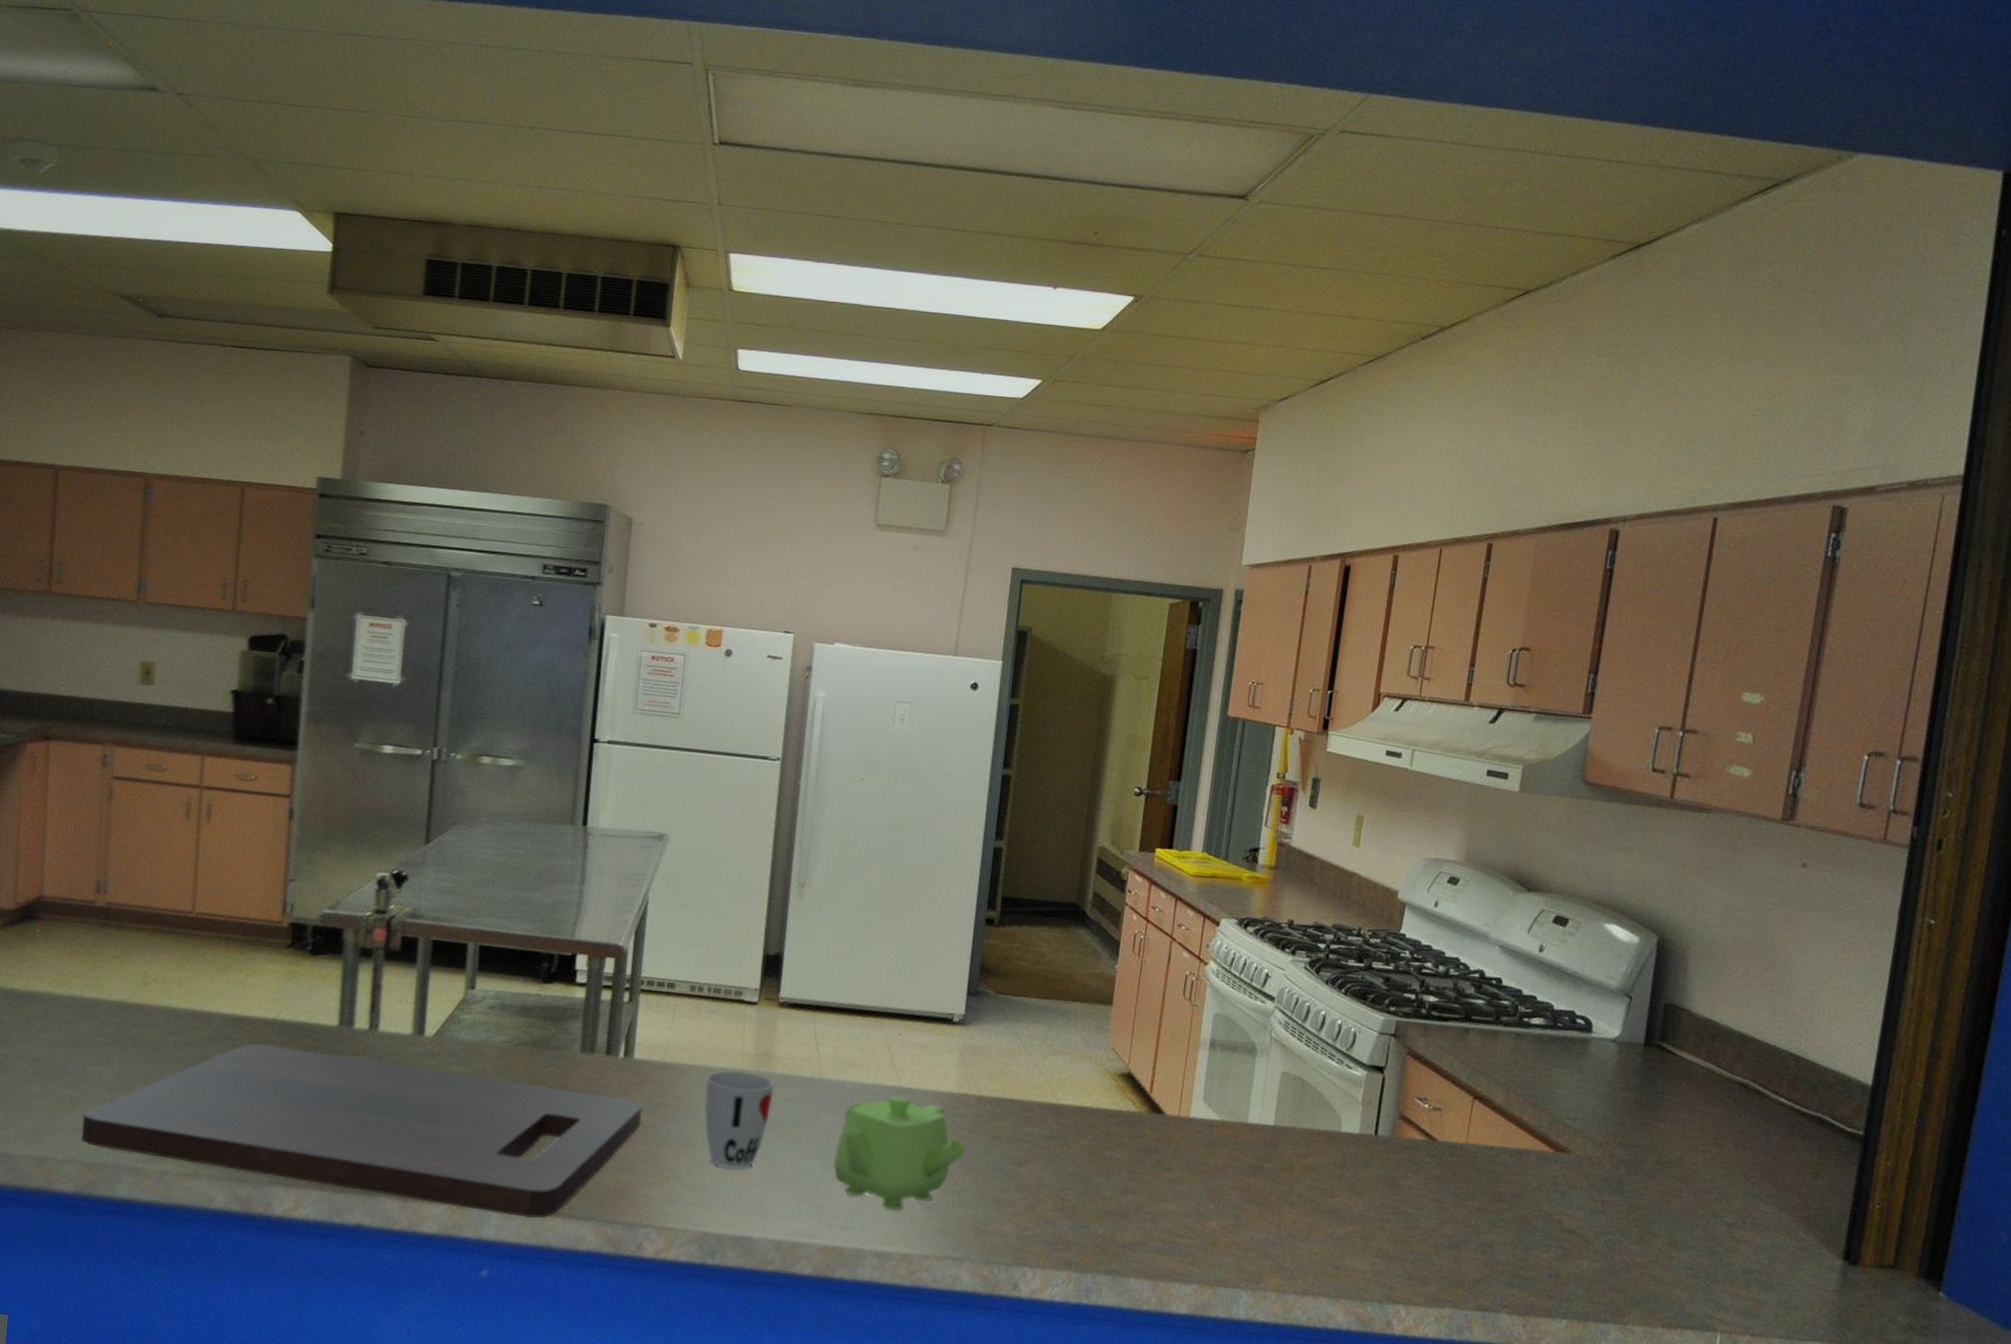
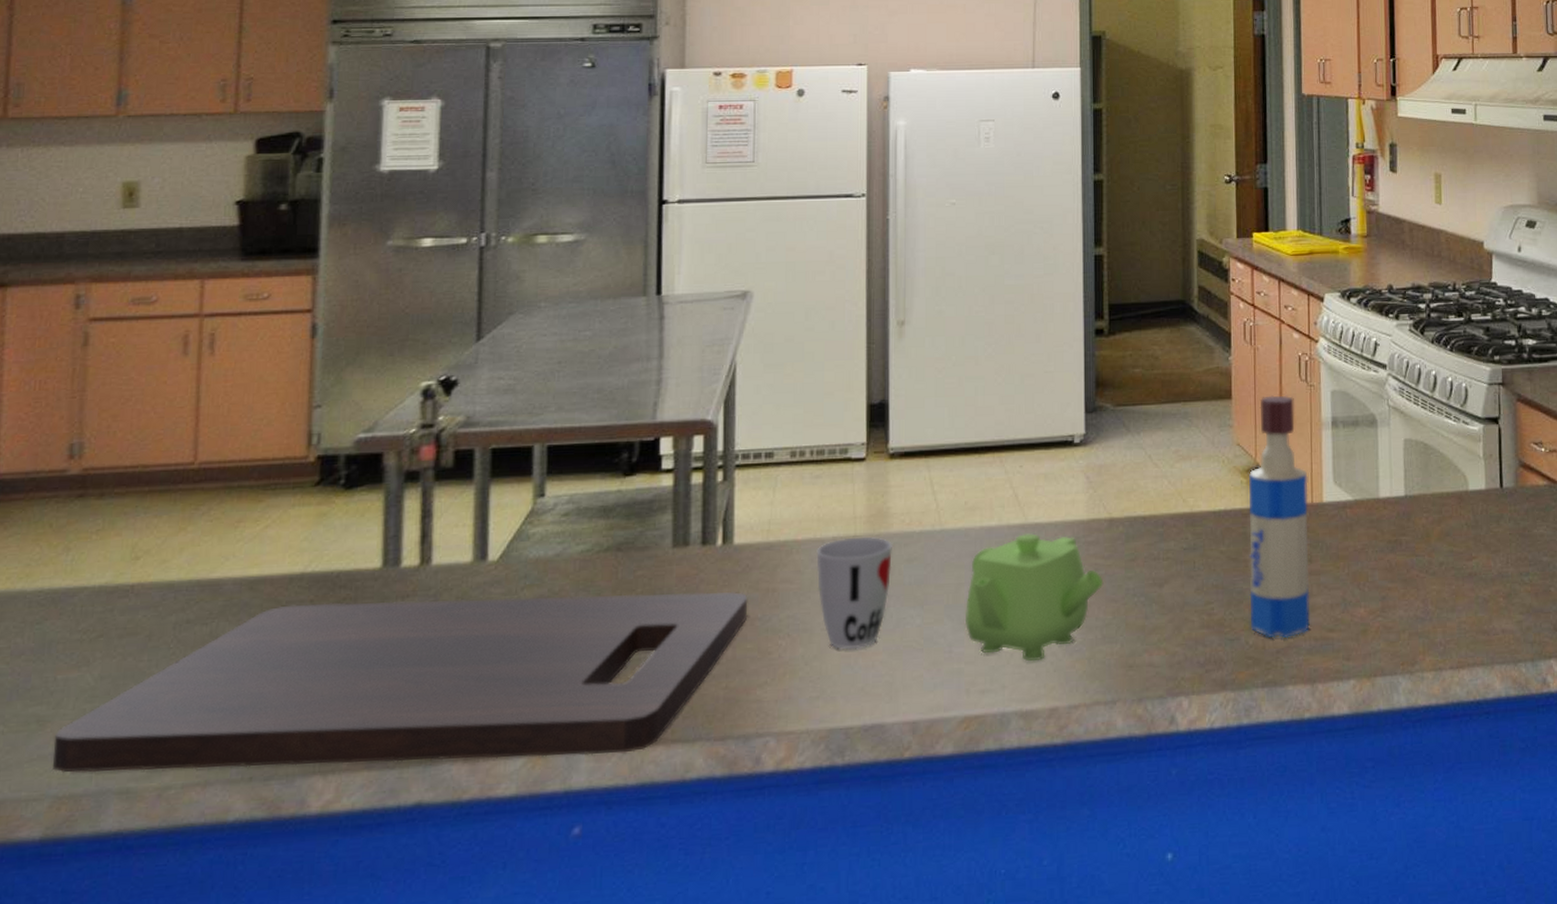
tequila bottle: none [1102,1007,1178,1236] -> present [1248,395,1310,639]

